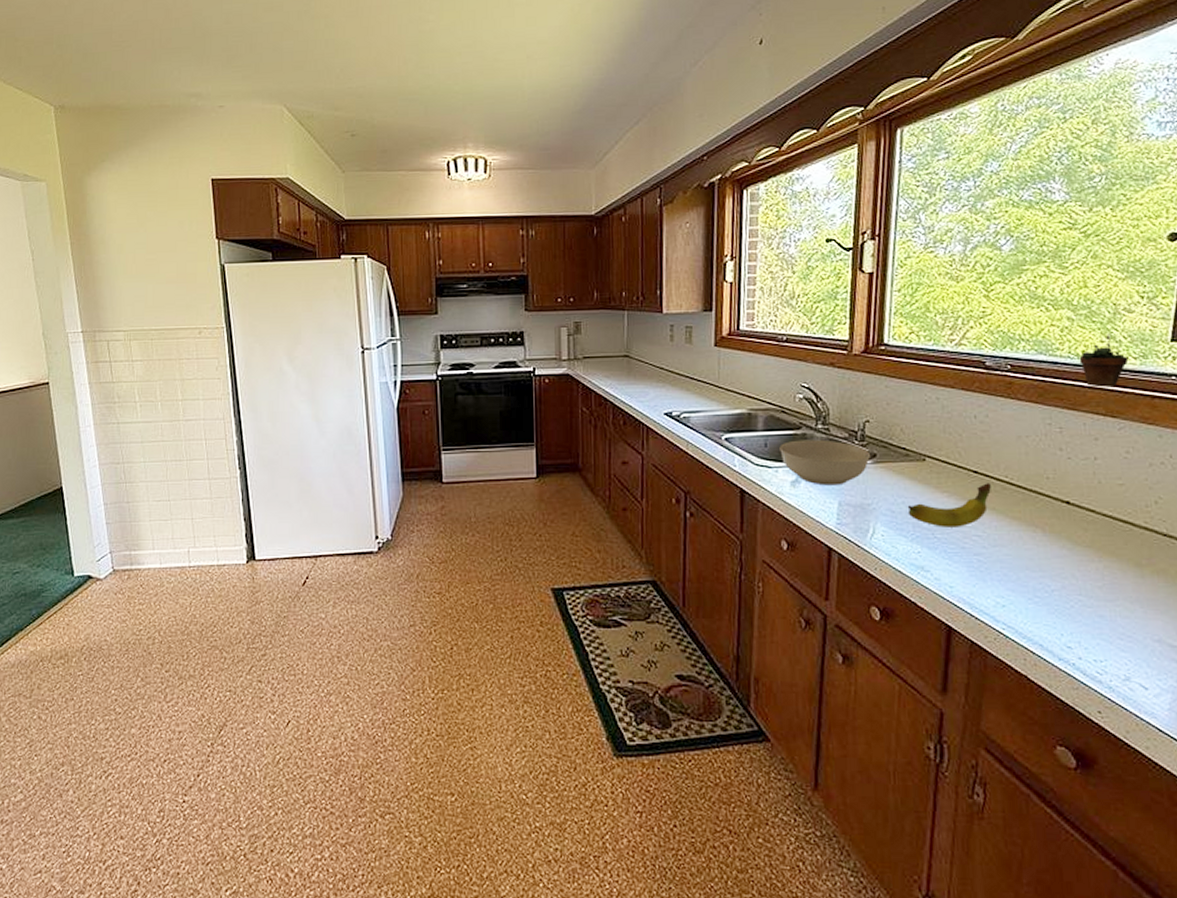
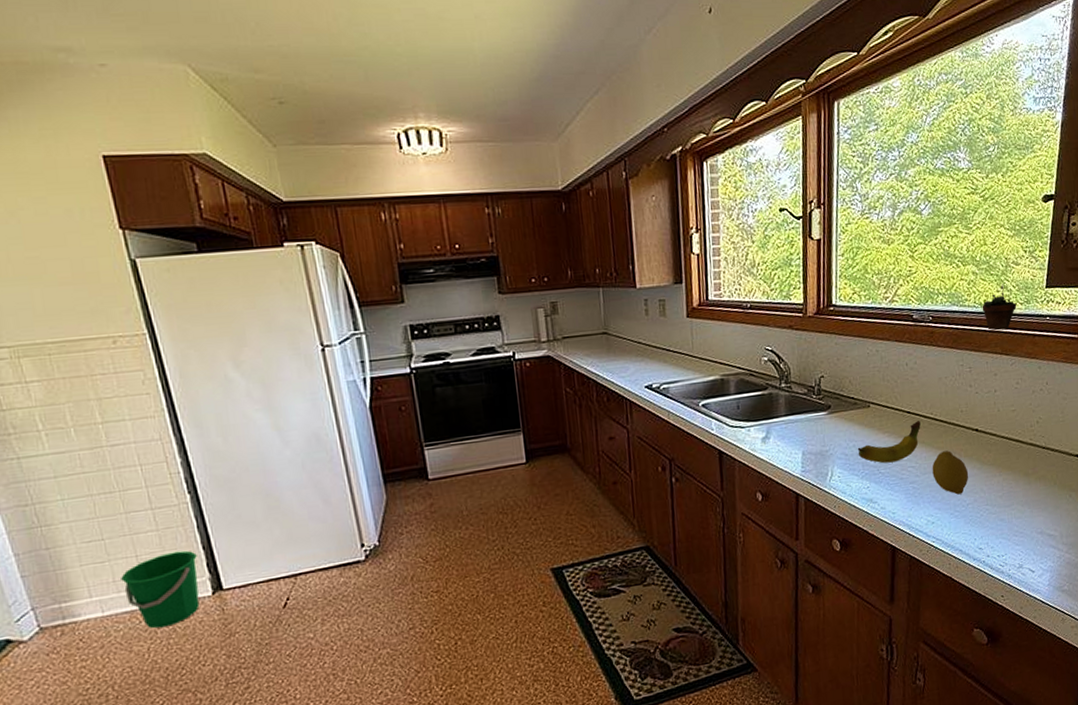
bucket: none [178,519,239,586] -> present [121,551,200,629]
bowl: present [779,439,870,486] -> none [750,397,826,439]
fruit: none [1004,523,1056,577] -> present [932,450,969,495]

